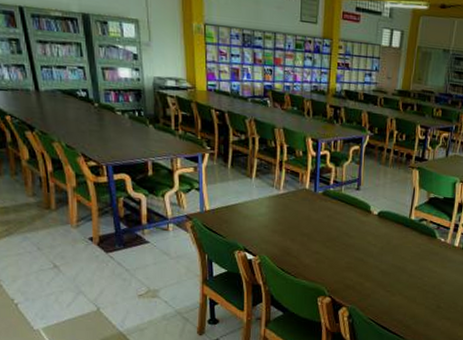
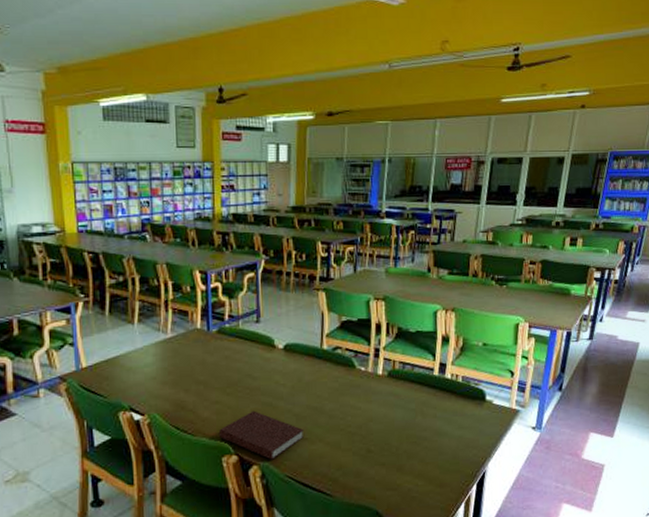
notebook: none [317,263,388,304] -> present [219,410,304,460]

